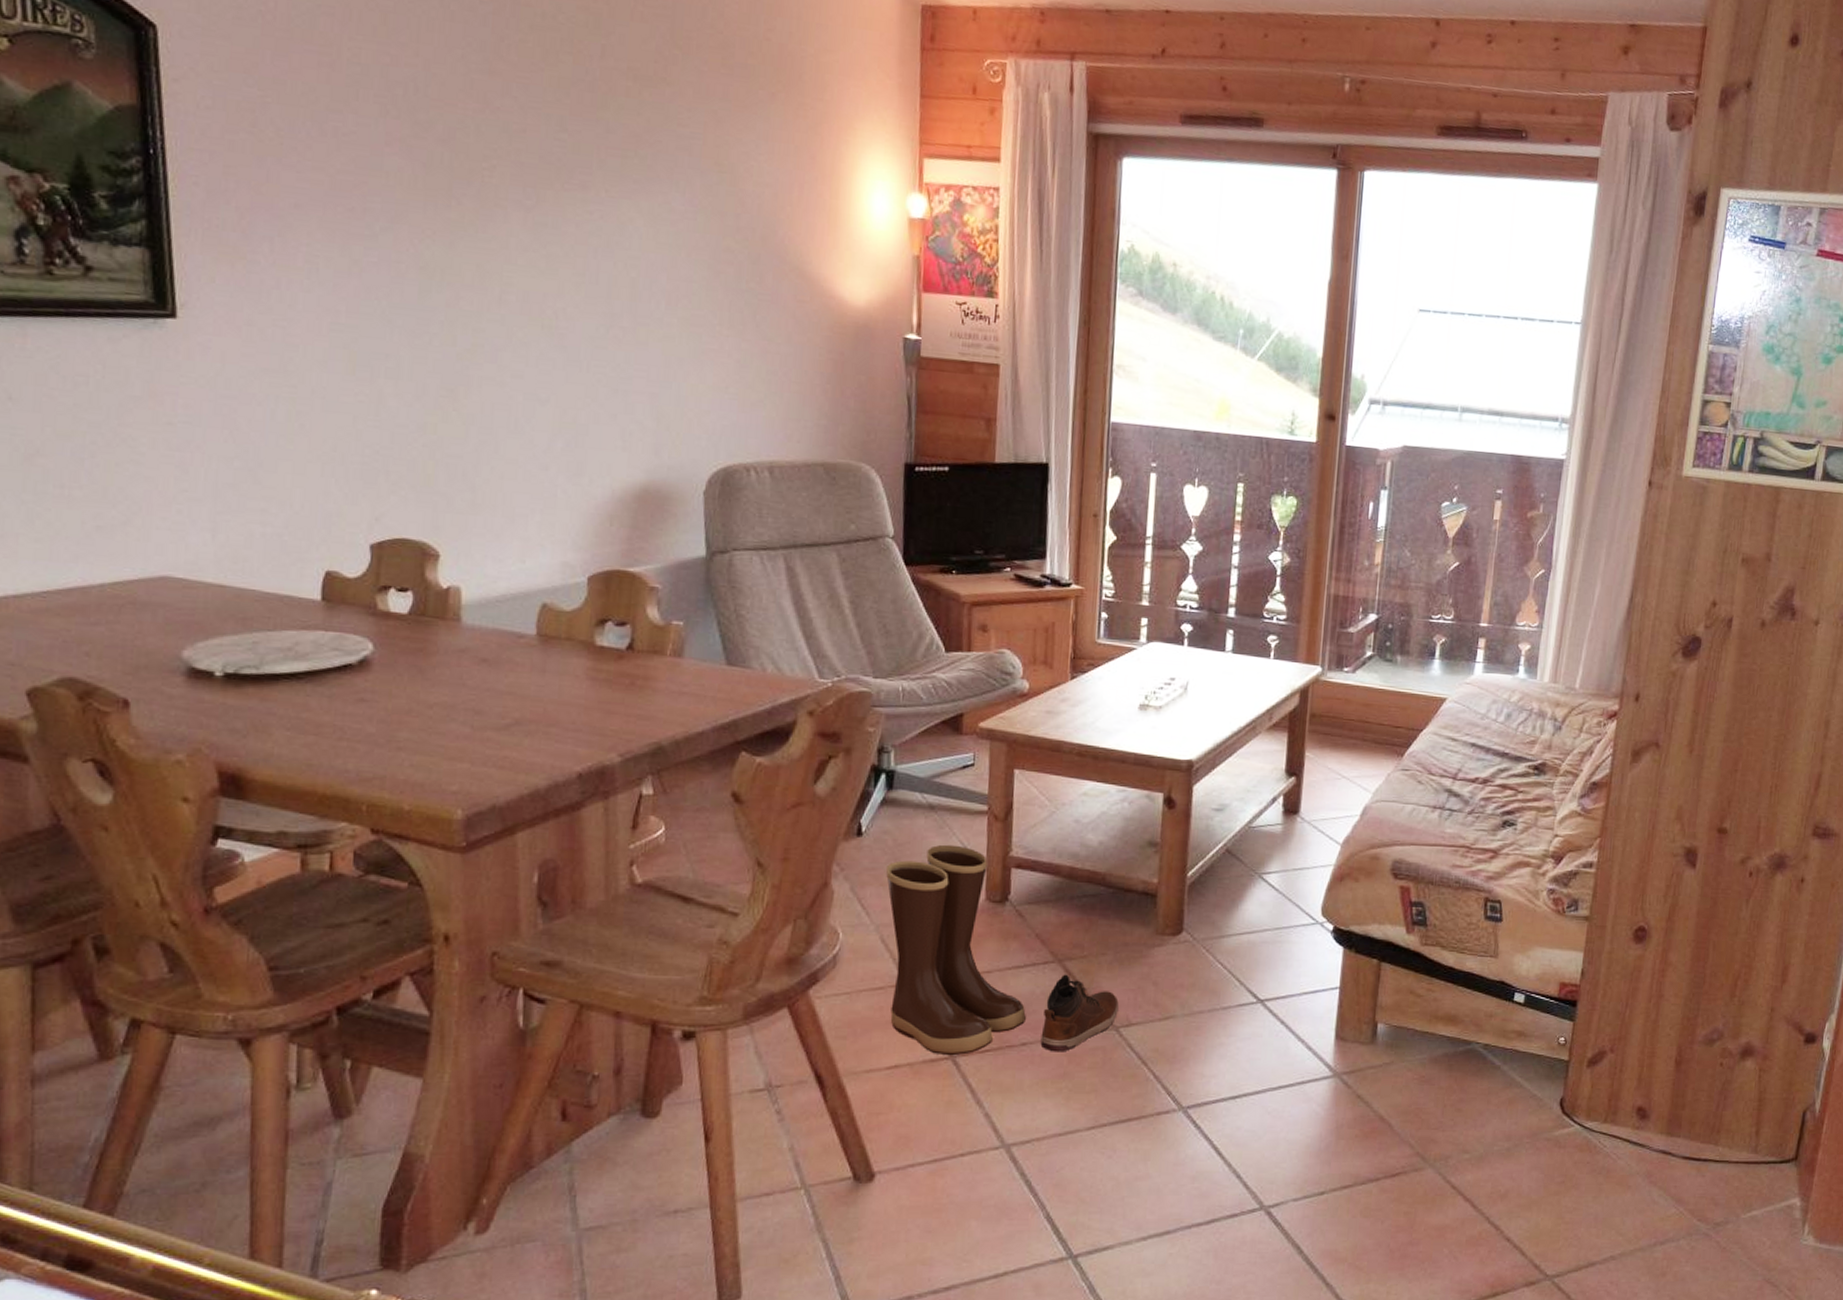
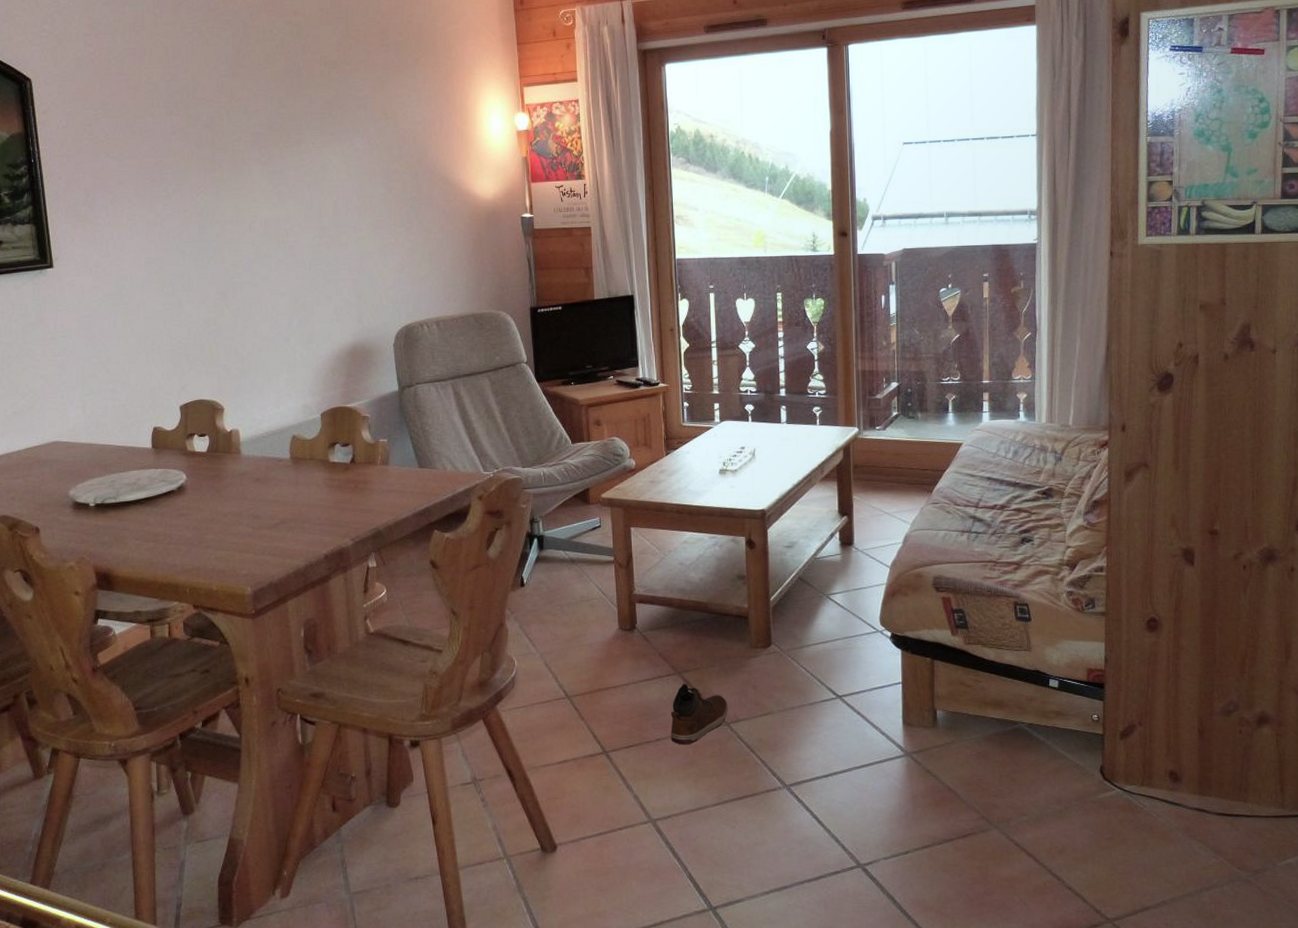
boot: present [886,844,1026,1056] -> none [544,588,658,751]

